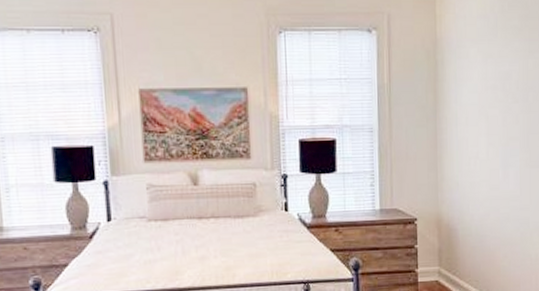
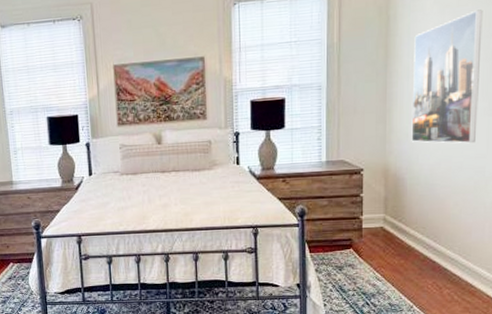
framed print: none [461,62,521,195] -> present [411,9,483,144]

